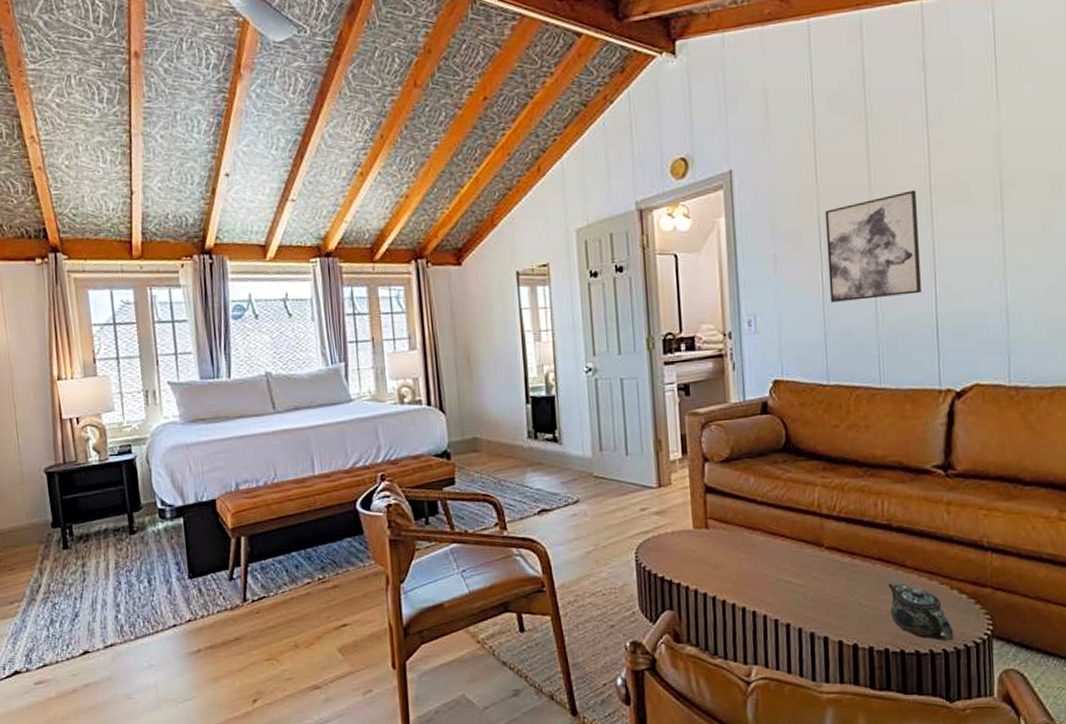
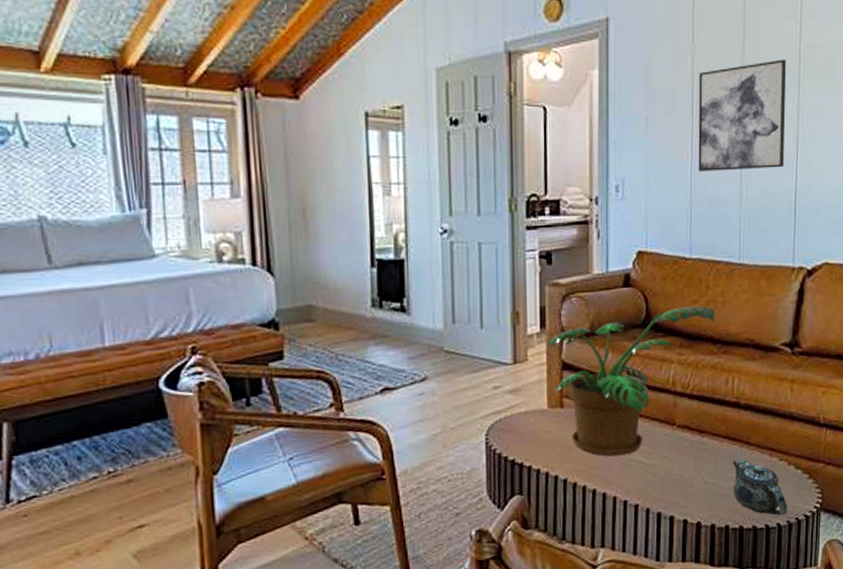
potted plant: none [690,430,859,576] -> present [547,306,716,457]

